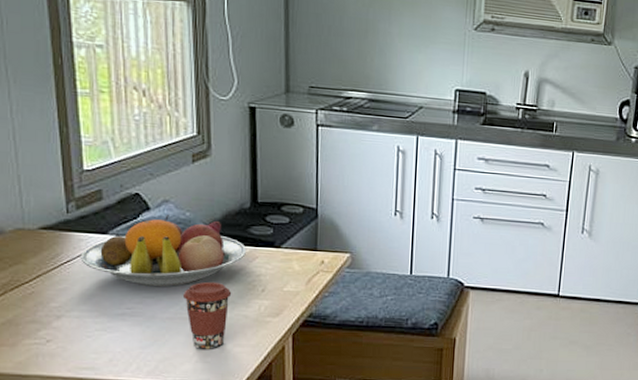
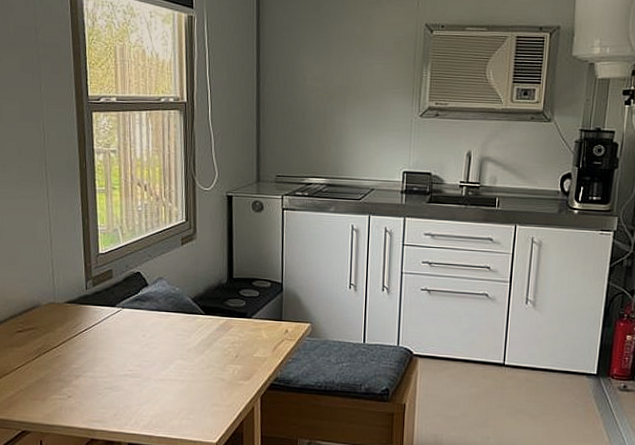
fruit bowl: present [80,215,247,287] -> none [95,290,224,352]
coffee cup: present [182,281,232,349] -> none [171,348,211,408]

